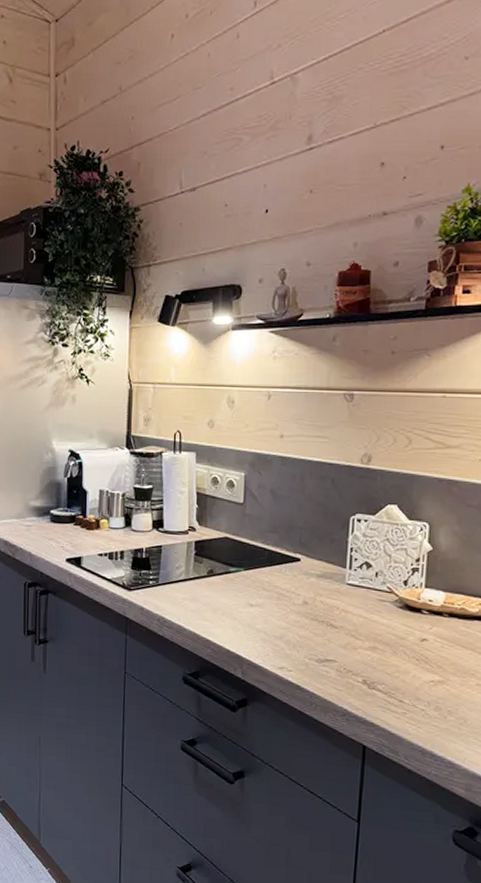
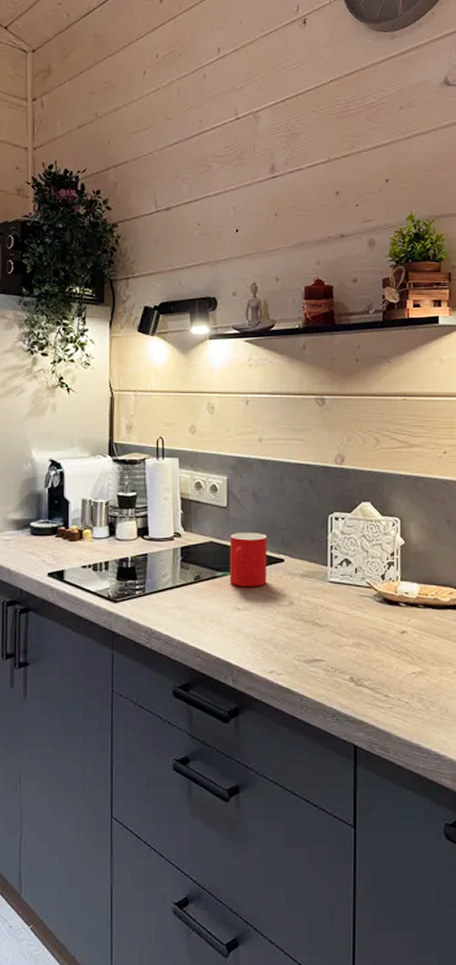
cup: none [242,529,284,585] -> present [229,532,267,588]

